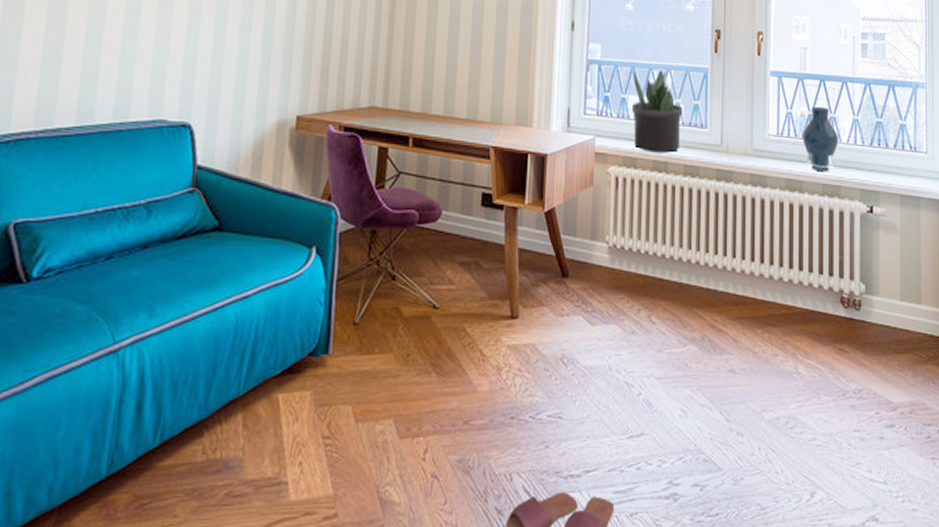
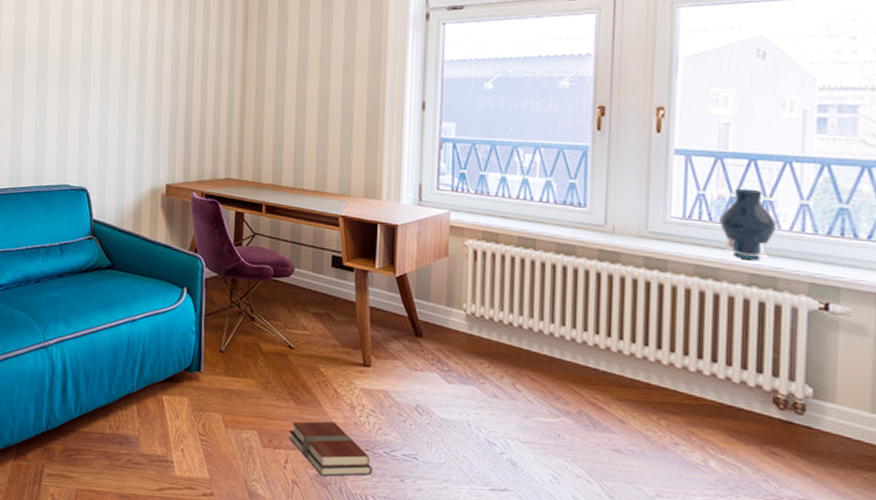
books: none [430,391,518,461] -> present [289,421,372,477]
planter: present [631,70,683,154] -> none [491,148,555,231]

